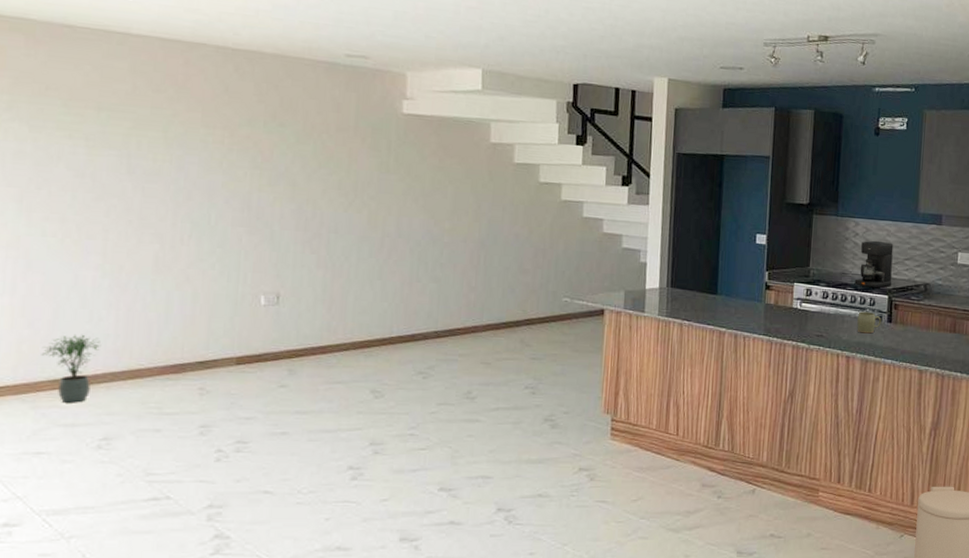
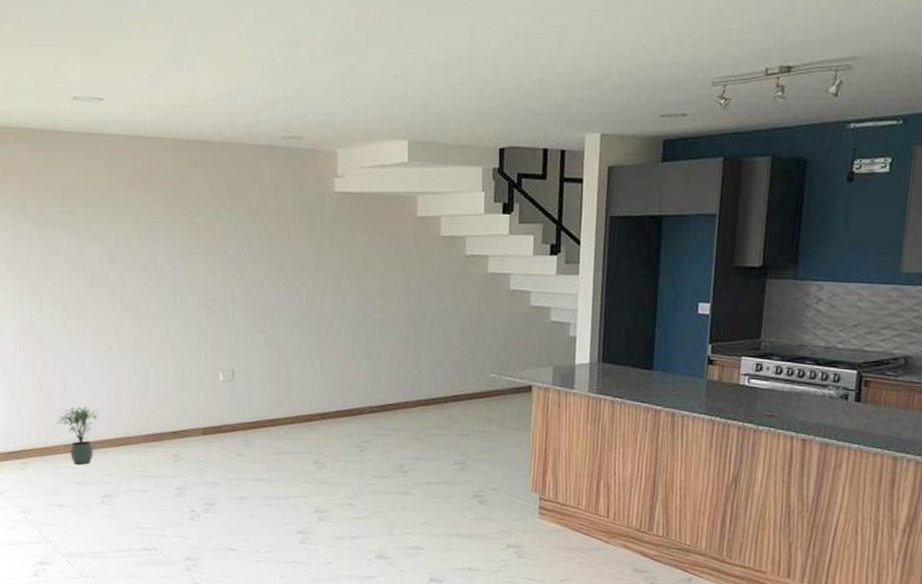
coffee maker: present [854,240,894,289] -> none [815,306,867,363]
mug: present [857,311,882,334] -> none [816,389,848,414]

